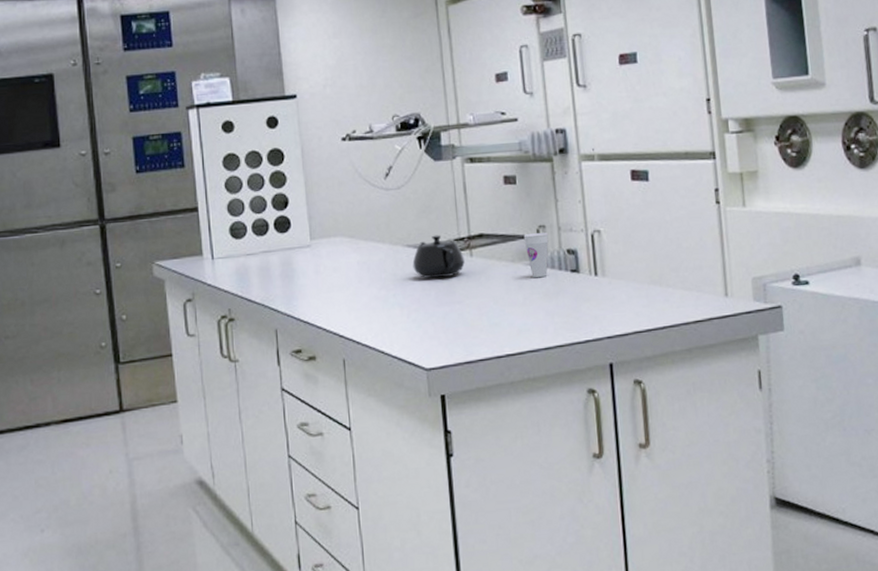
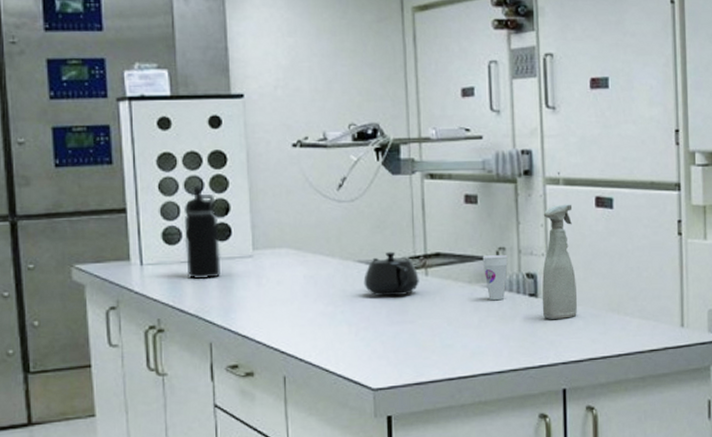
water bottle: none [249,183,283,271] -> present [184,187,221,280]
spray bottle: none [580,179,619,294] -> present [542,204,578,319]

